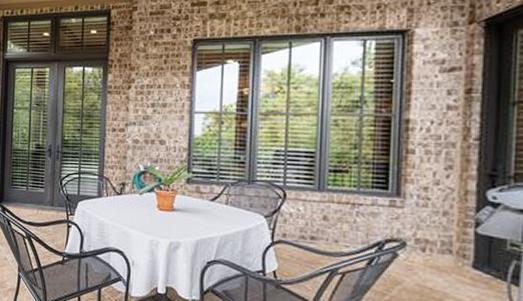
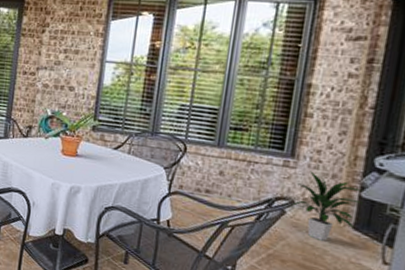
indoor plant: none [403,209,480,283] -> present [291,171,363,241]

